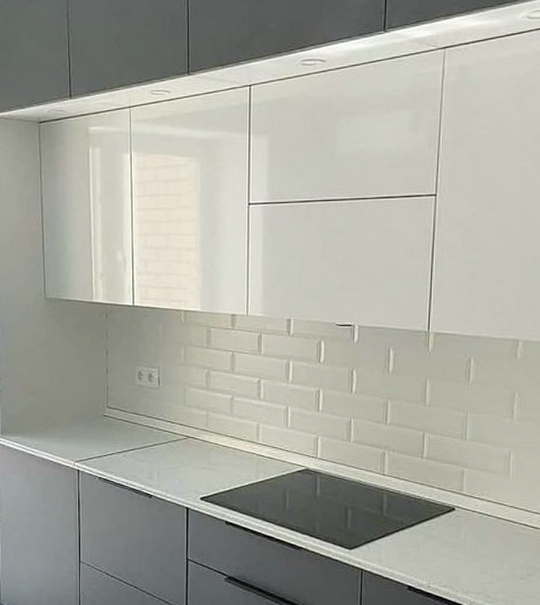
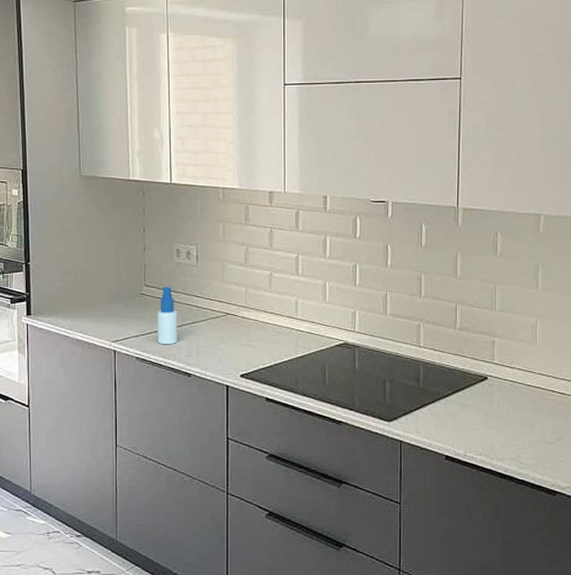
spray bottle: none [119,409,139,466] -> present [157,286,178,345]

